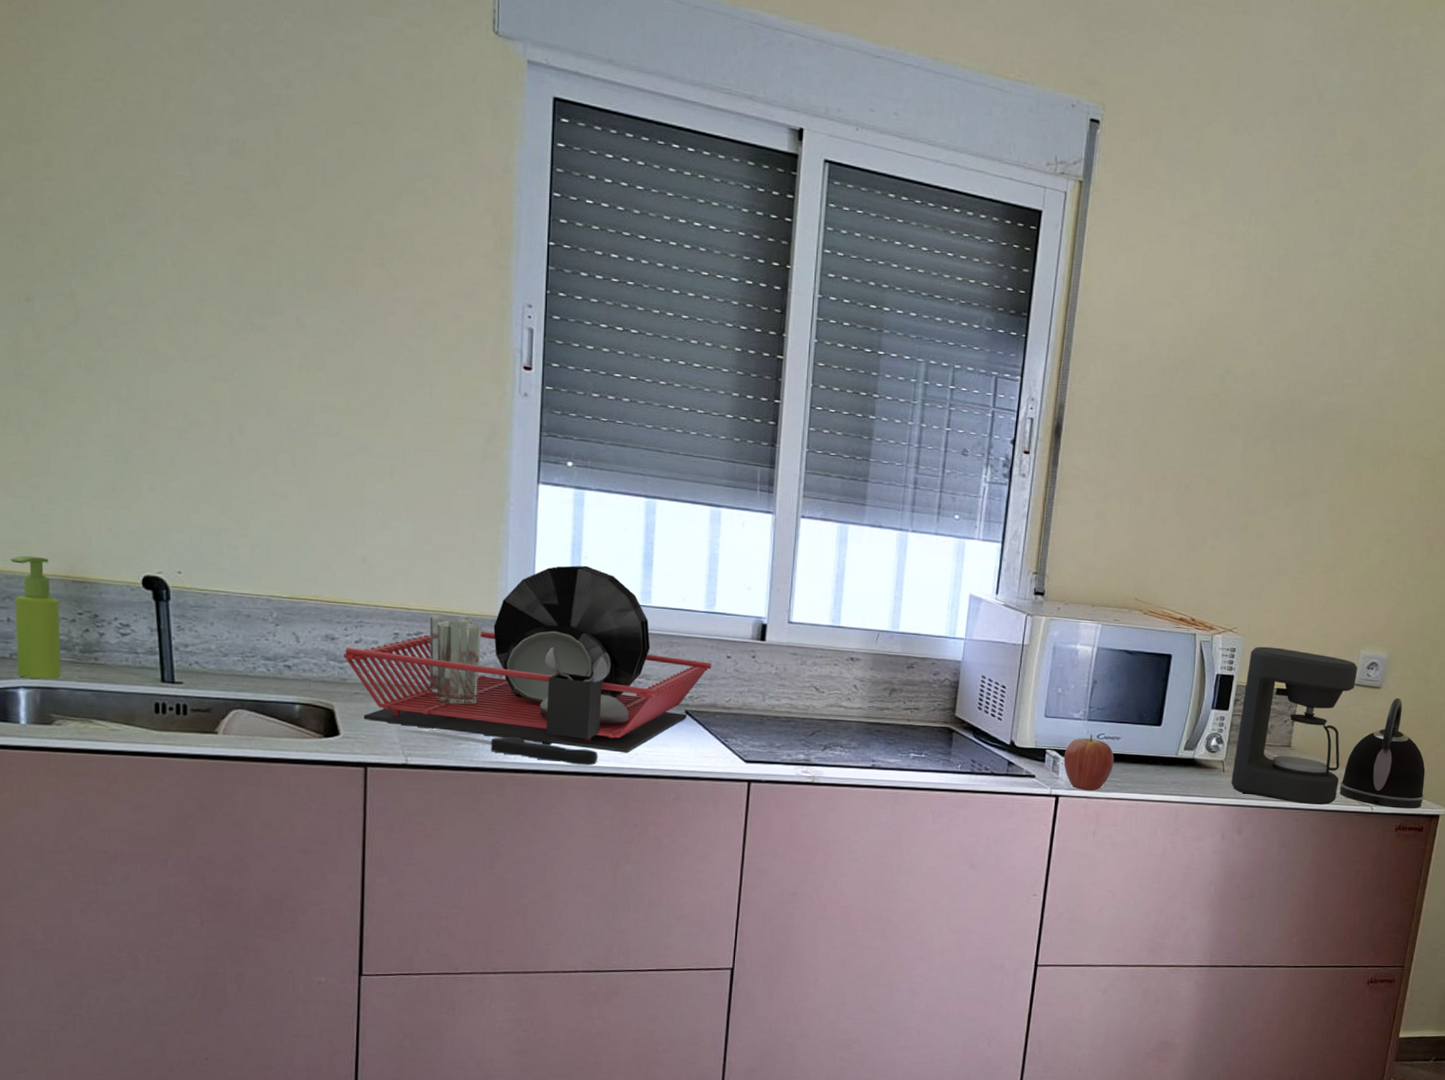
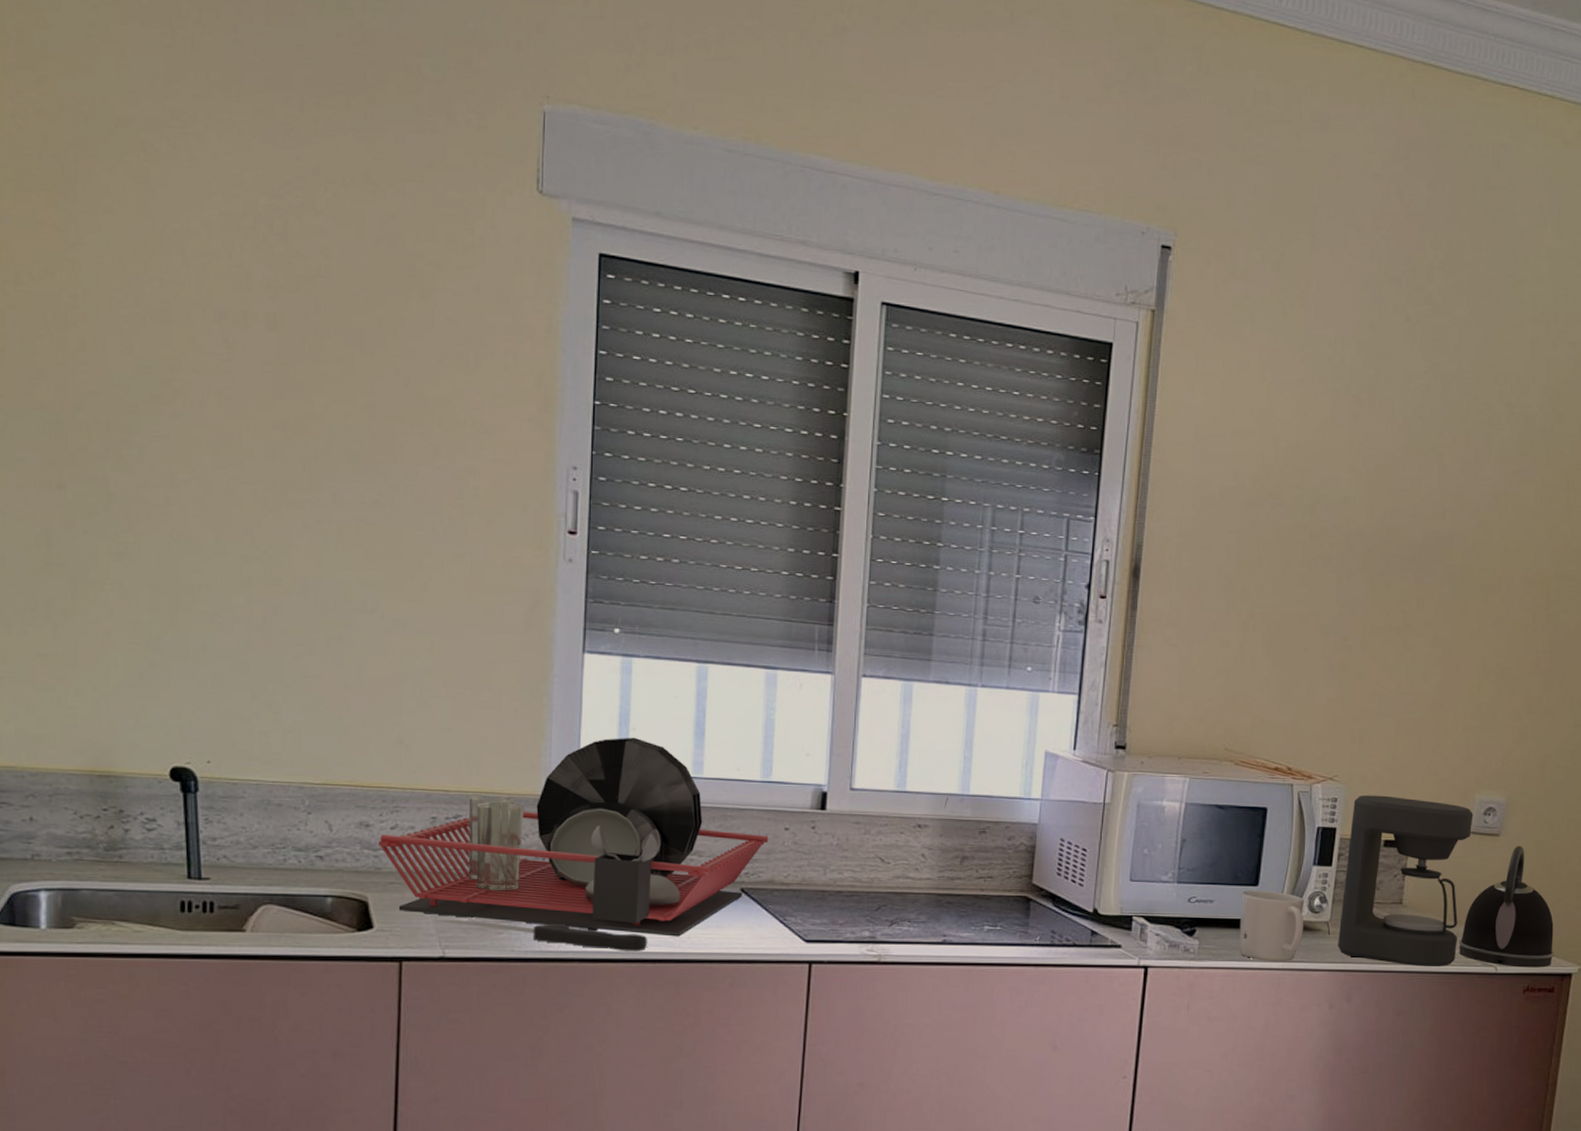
soap dispenser: present [10,555,61,680] -> none [34,751,84,880]
fruit: present [1063,734,1114,792] -> none [1152,898,1208,961]
mug: none [1142,729,1203,795] -> present [1239,890,1305,961]

